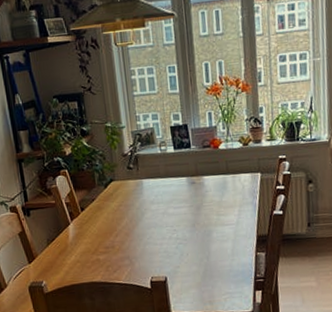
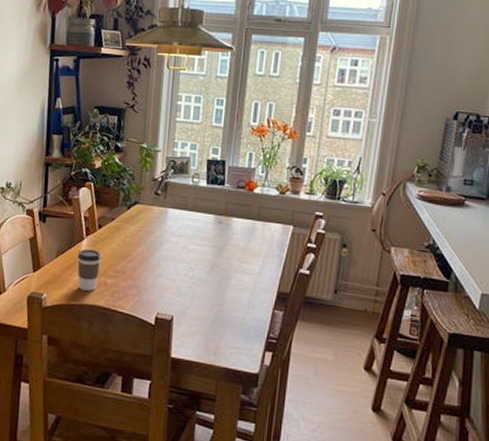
coffee cup: none [66,231,91,271] -> present [77,249,101,291]

